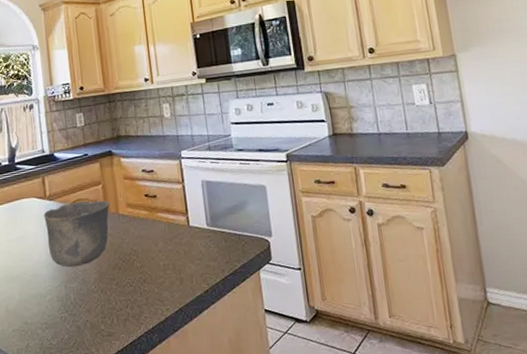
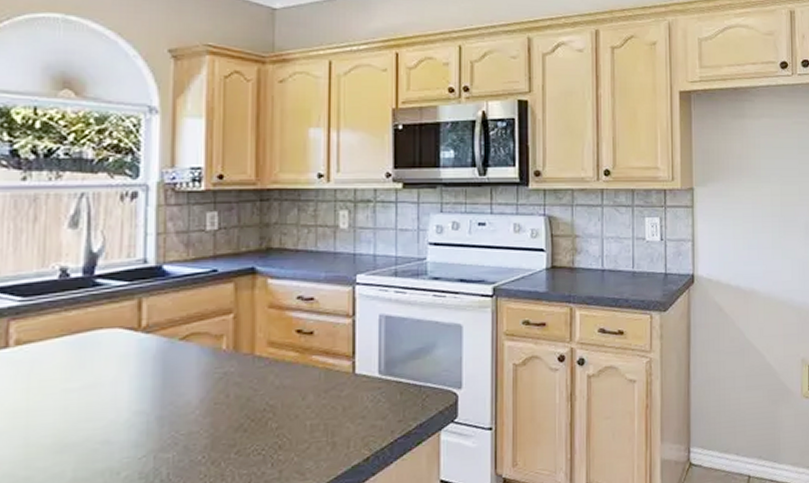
cup: present [44,200,110,268] -> none [133,335,242,430]

